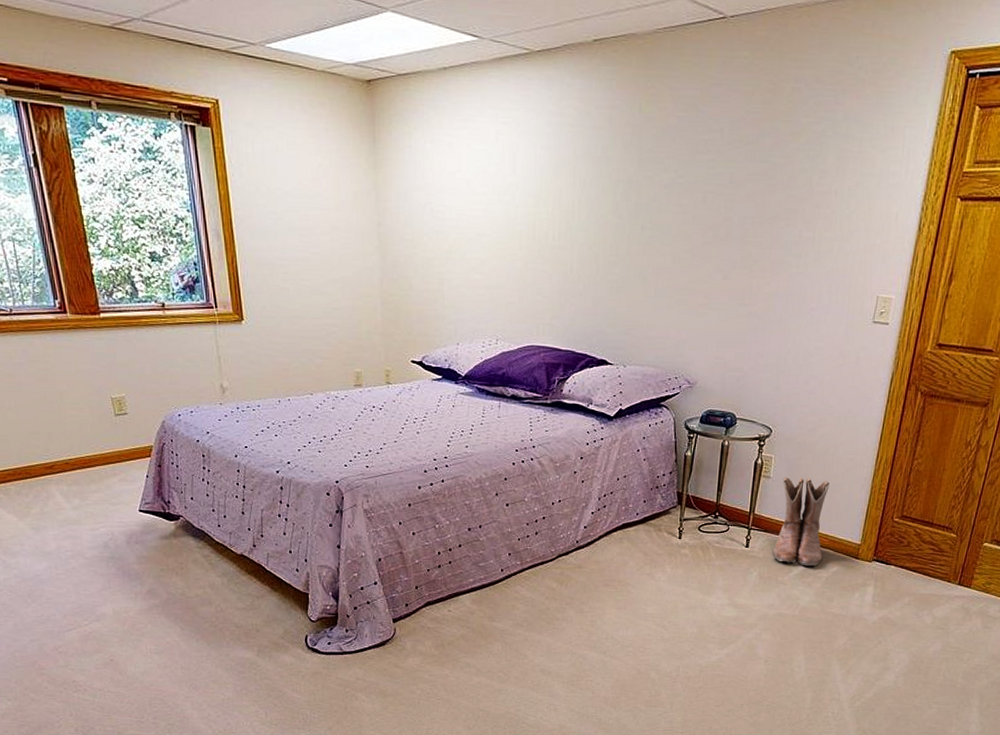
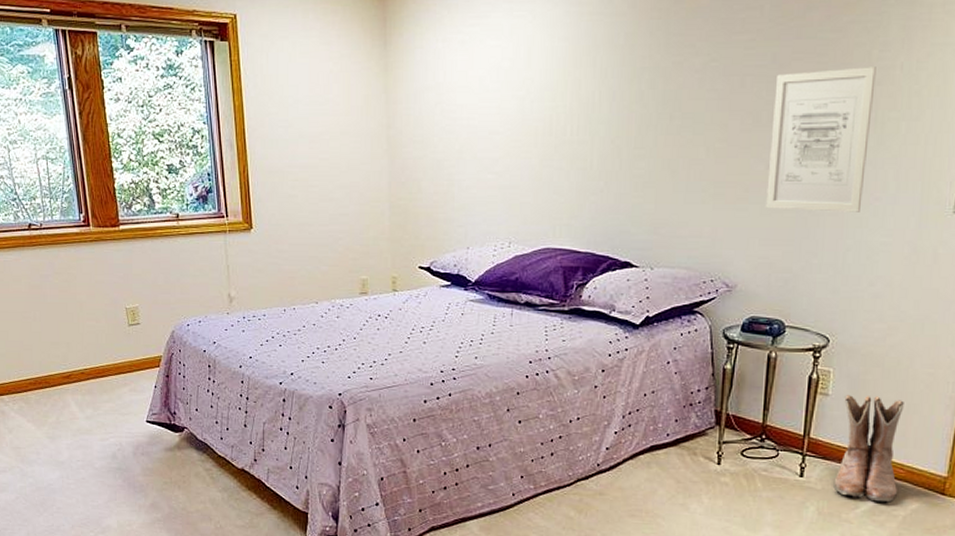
wall art: none [722,191,816,320] -> present [766,67,876,212]

